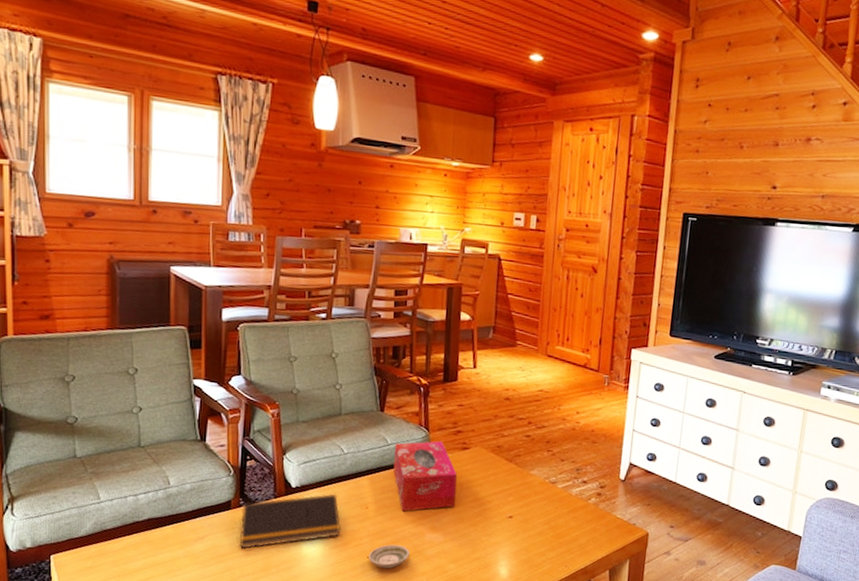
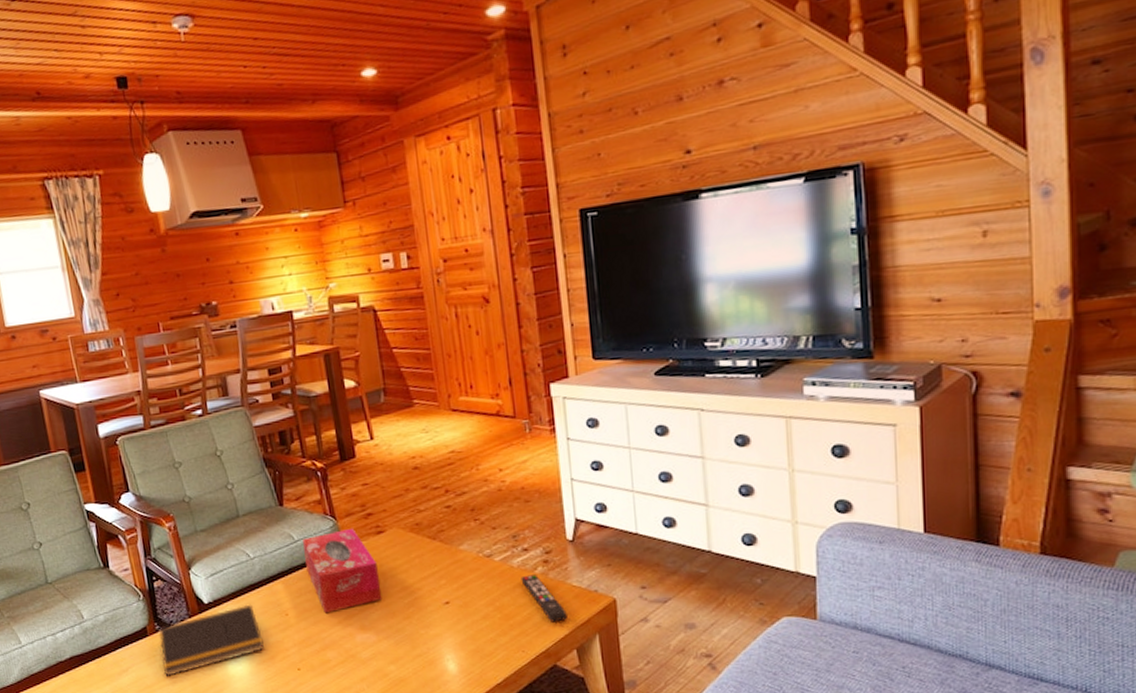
saucer: present [368,544,410,569] -> none [299,651,343,680]
remote control: none [575,503,608,546] -> present [520,575,567,622]

